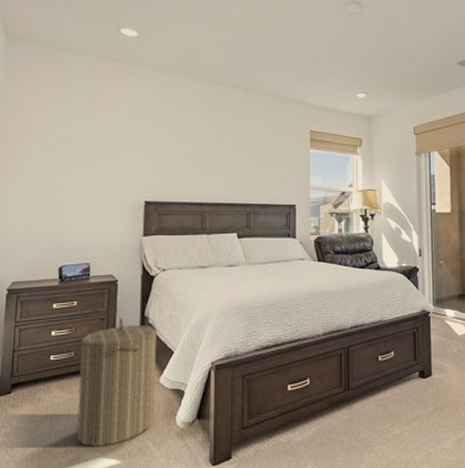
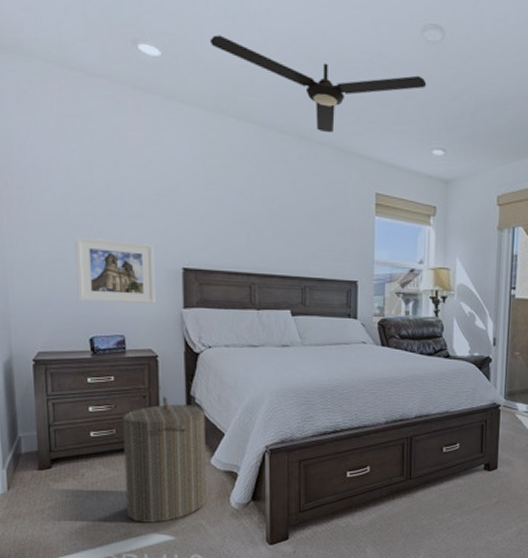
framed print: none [52,179,121,235] -> present [74,236,156,304]
ceiling fan: none [176,19,350,86] -> present [209,35,427,133]

